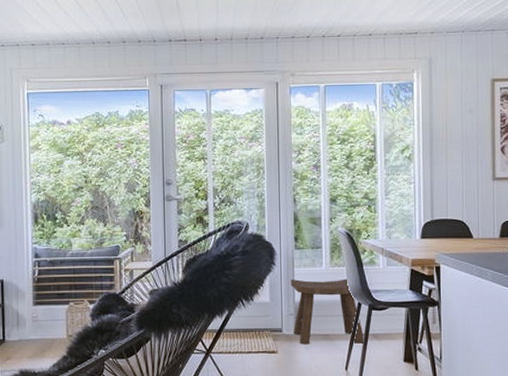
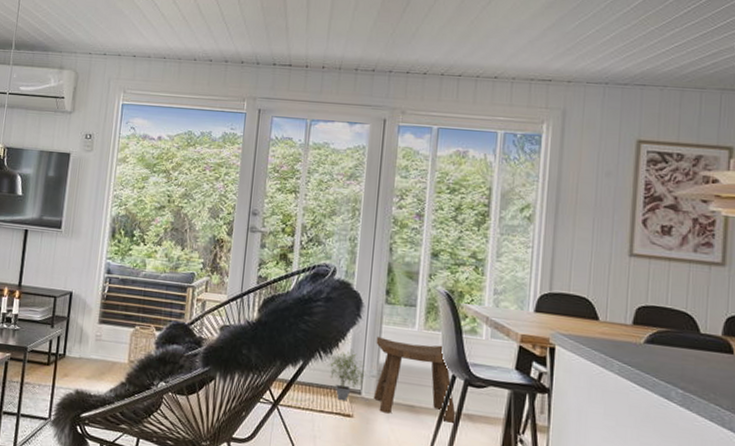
potted plant: none [250,293,286,340] -> present [327,348,368,401]

